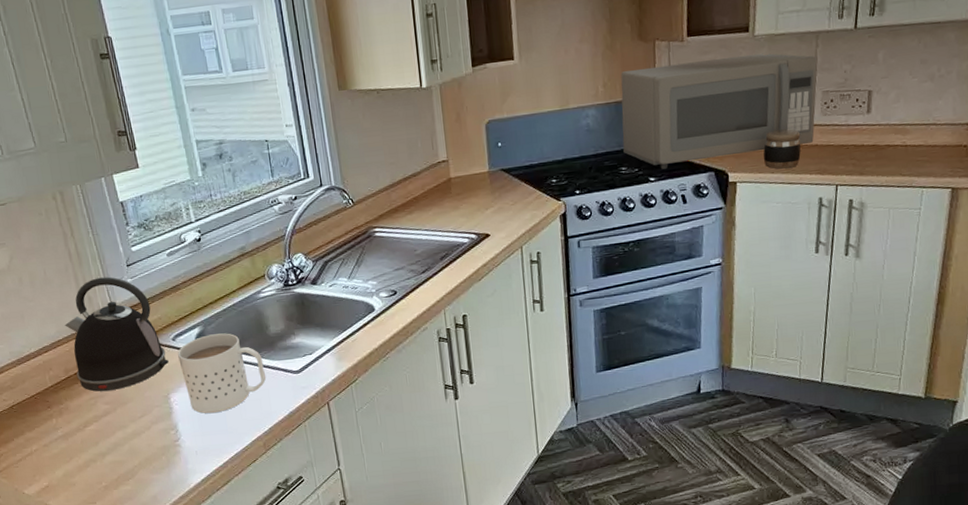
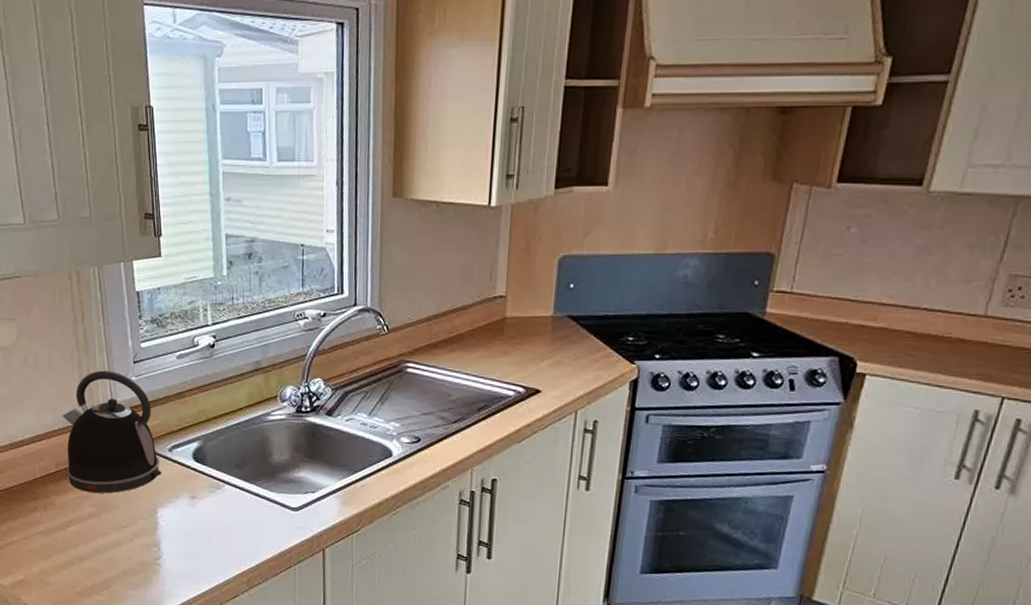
mug: present [178,333,266,414] -> none [172,451,262,538]
microwave: present [621,53,818,169] -> none [725,214,1012,344]
jar: present [763,129,801,169] -> none [908,316,965,367]

